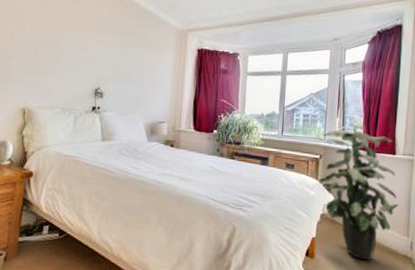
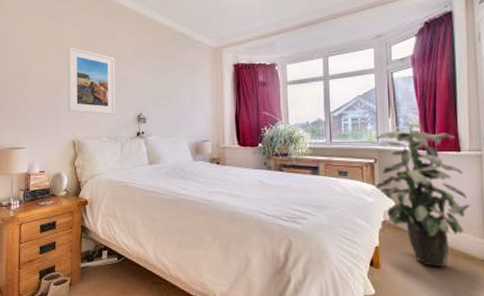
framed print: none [20,9,77,85] -> present [68,46,116,114]

